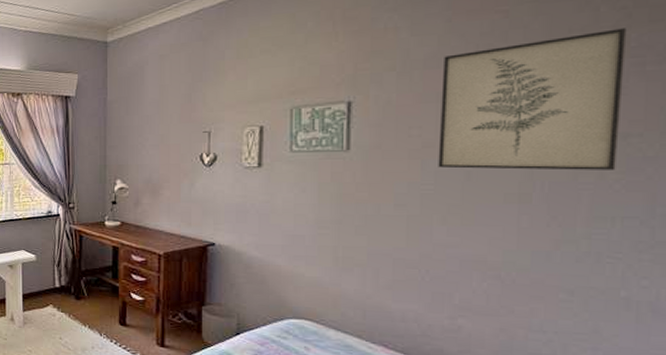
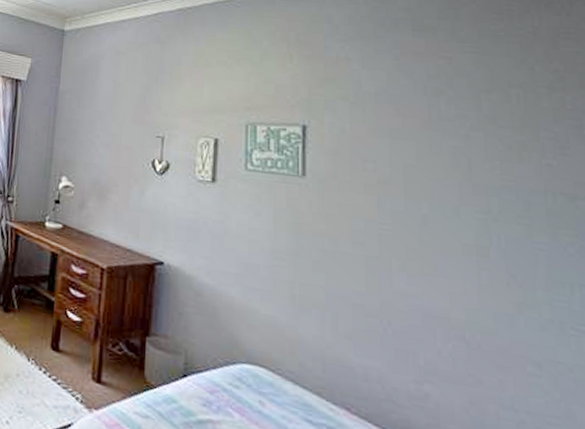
wall art: present [438,28,628,170] -> none [393,89,568,232]

